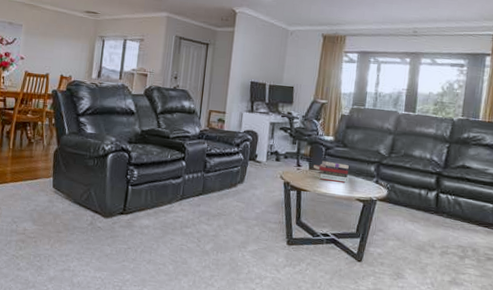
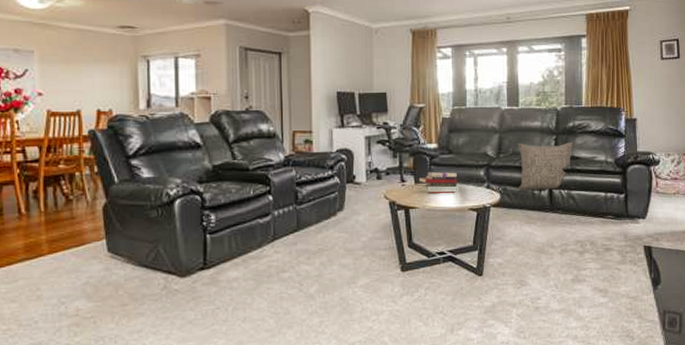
pillow: none [405,146,466,197] -> present [518,141,575,191]

